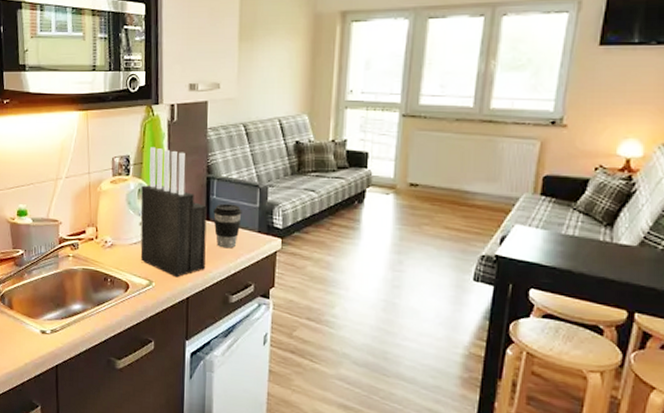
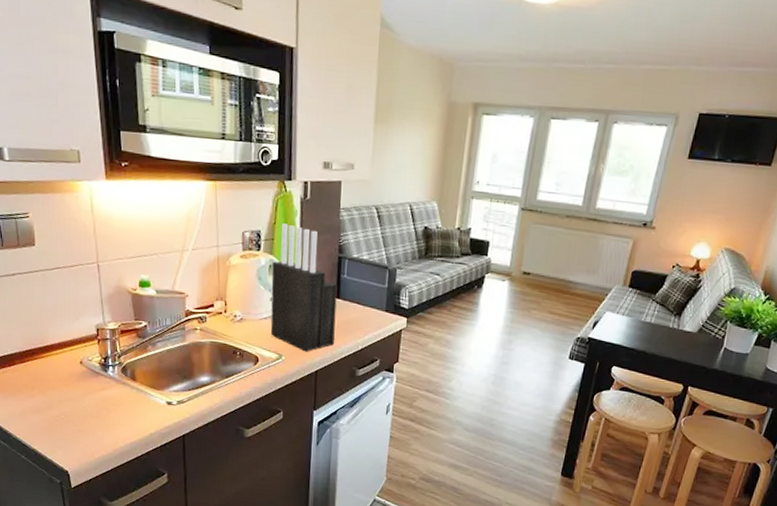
coffee cup: present [213,203,242,249] -> none [343,283,371,326]

